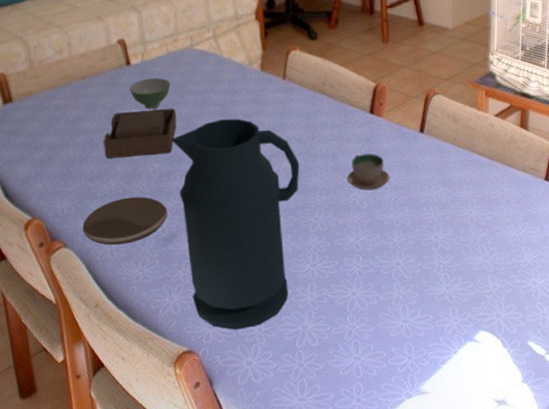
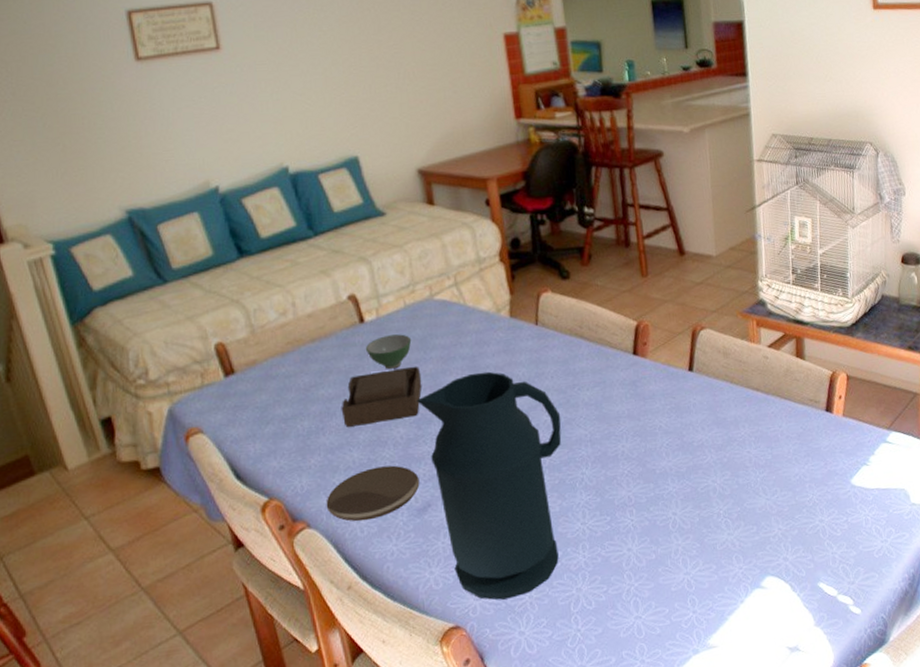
cup: present [346,154,390,190] -> none [613,398,660,439]

